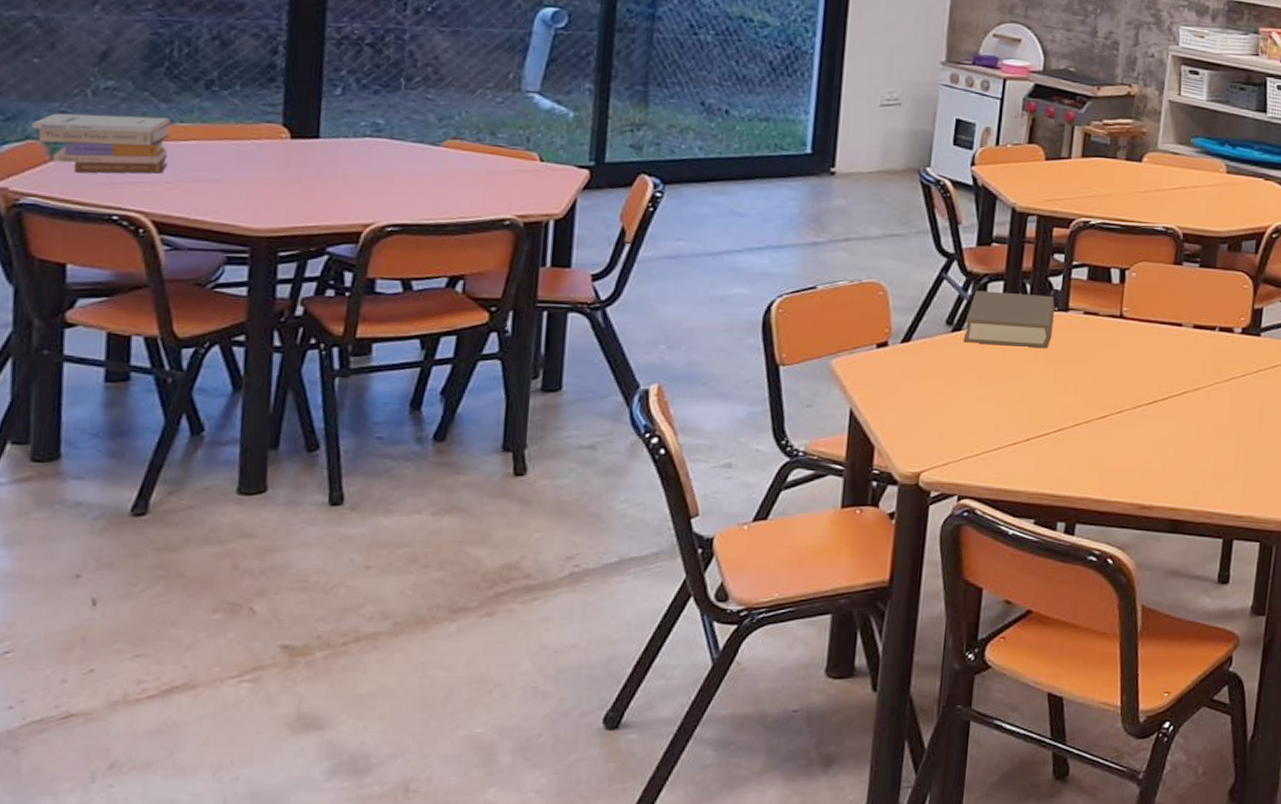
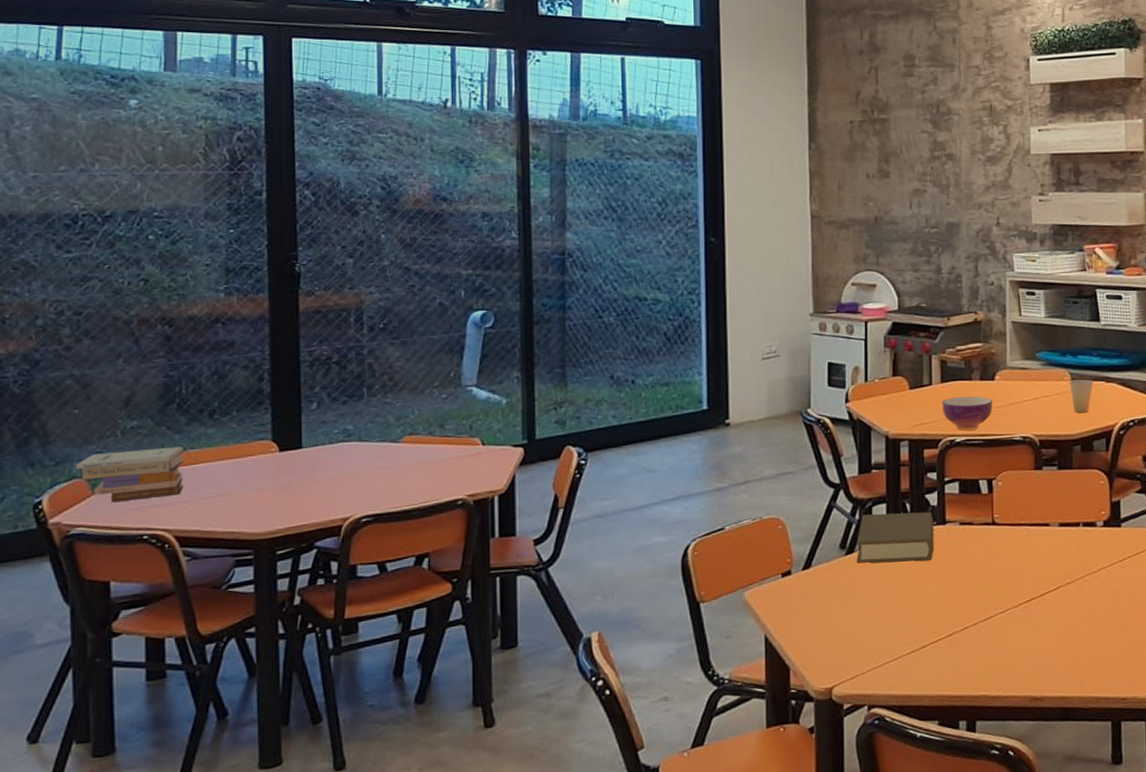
bowl: none [1079,175,1137,213] -> present [941,396,993,431]
cup: none [1224,172,1251,210] -> present [1069,379,1094,413]

